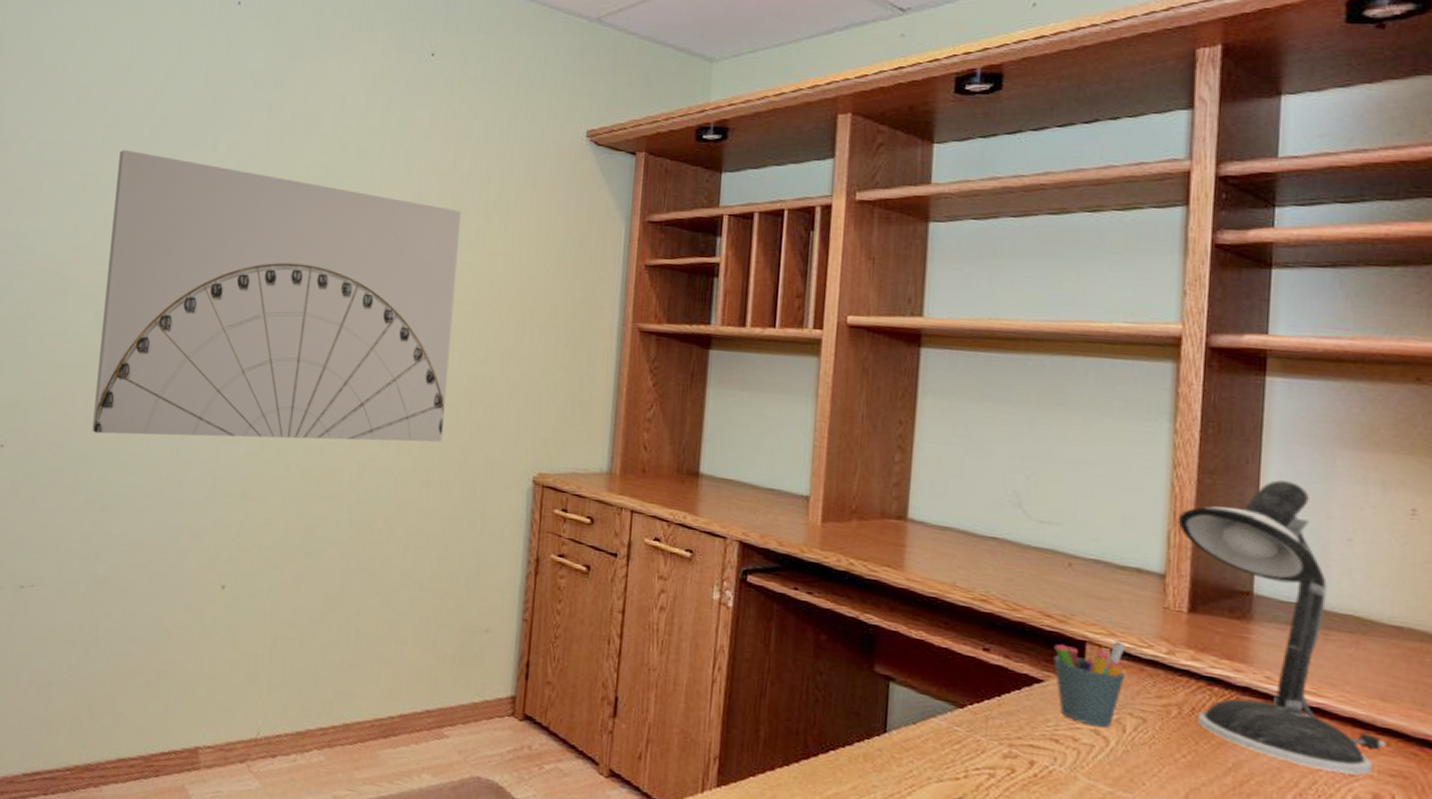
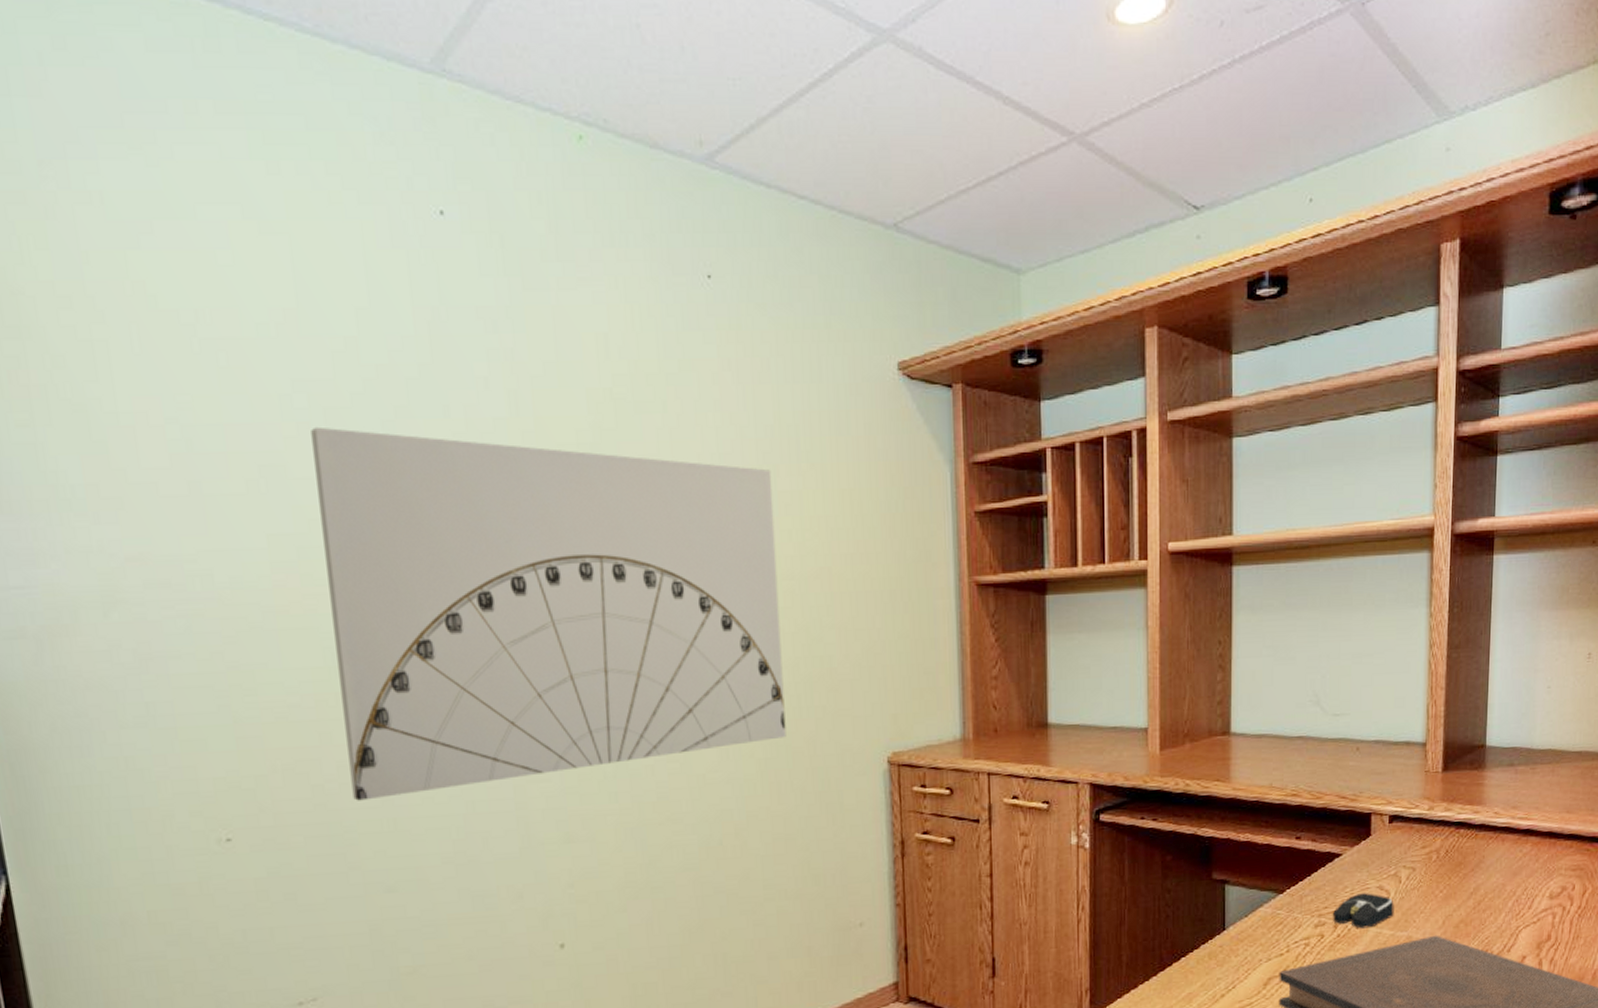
computer mouse: none [1027,731,1115,777] -> present [1332,893,1394,929]
pen holder: present [1053,640,1126,728] -> none [1348,807,1400,884]
desk lamp: present [1177,480,1387,775] -> none [1433,645,1571,878]

